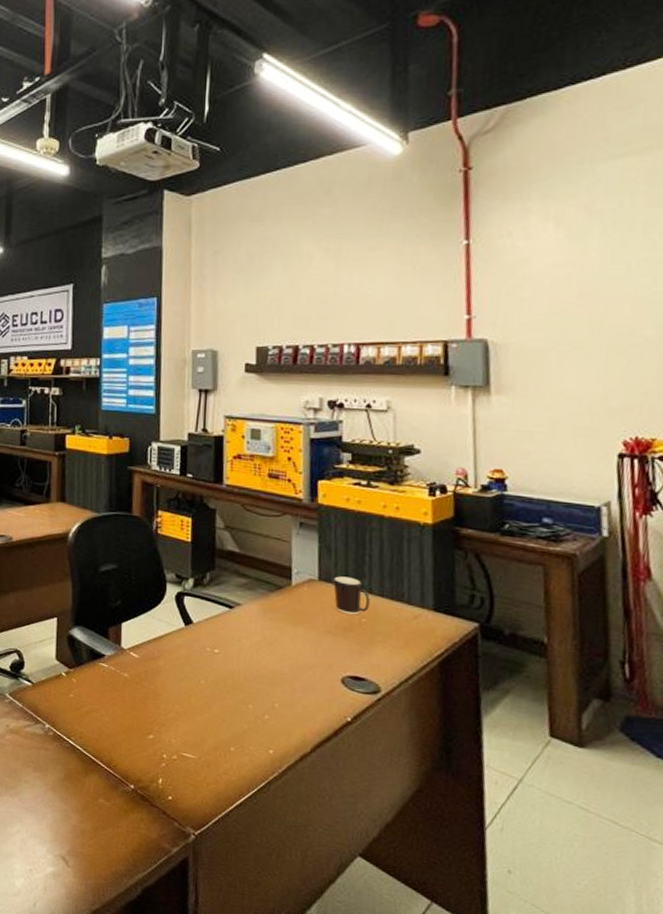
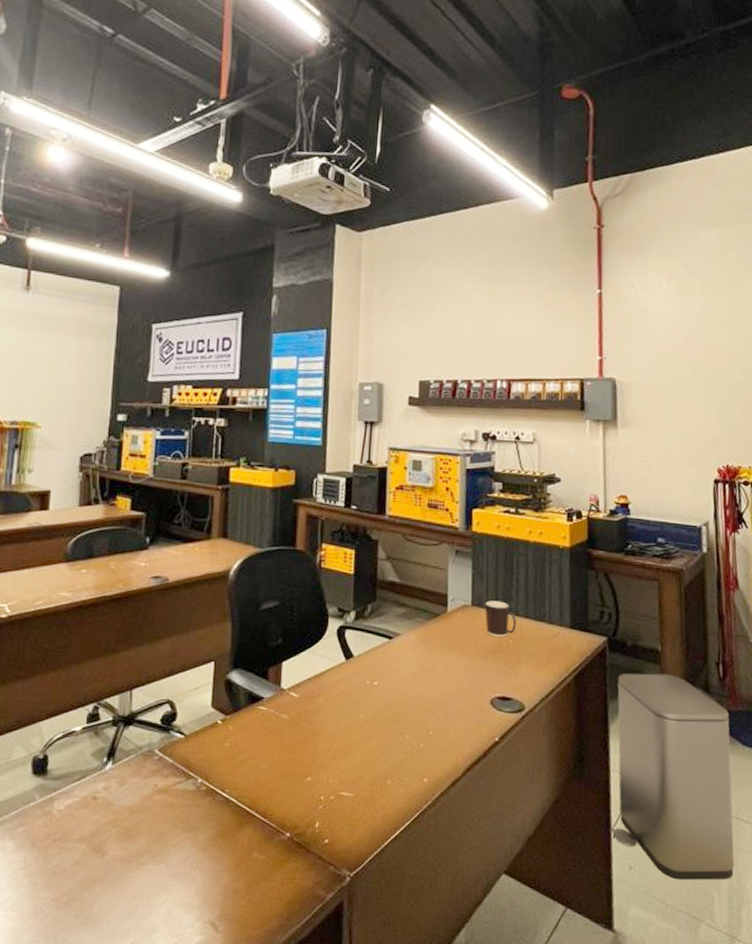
pedal bin: none [487,664,645,903] -> present [612,673,735,880]

